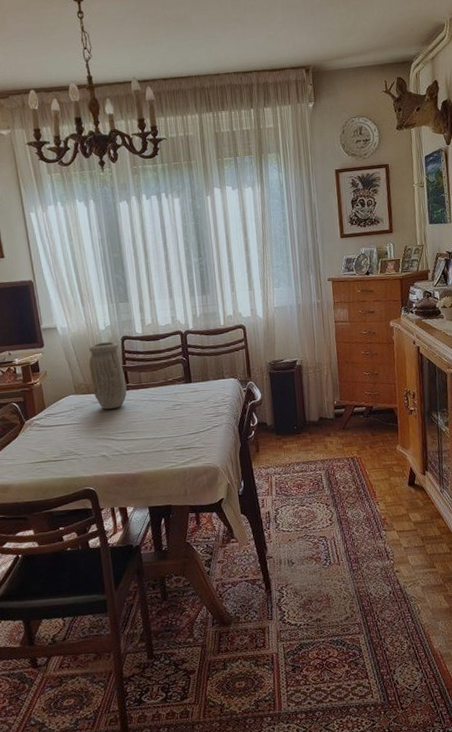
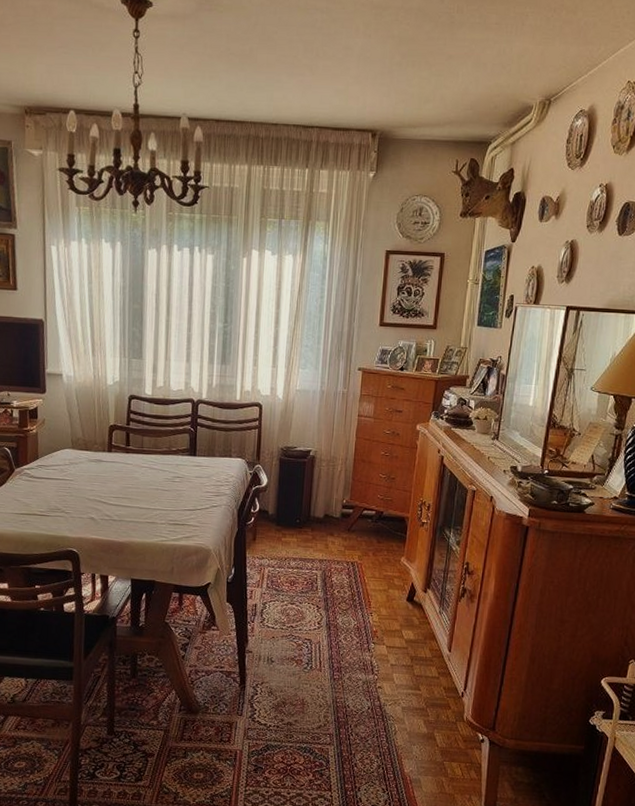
vase: present [88,341,127,409] -> none [90,398,127,470]

